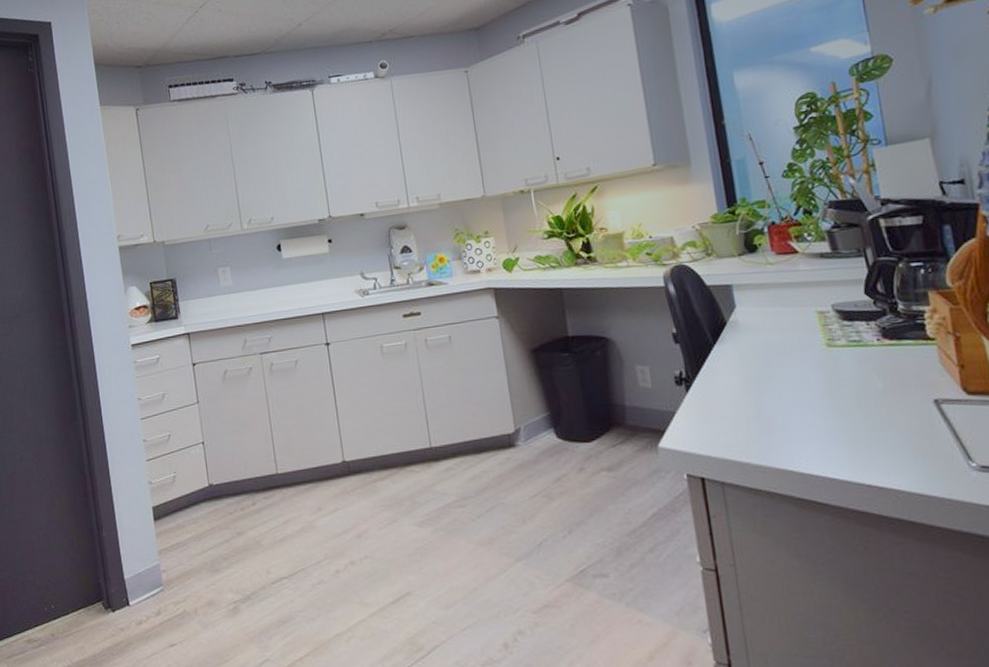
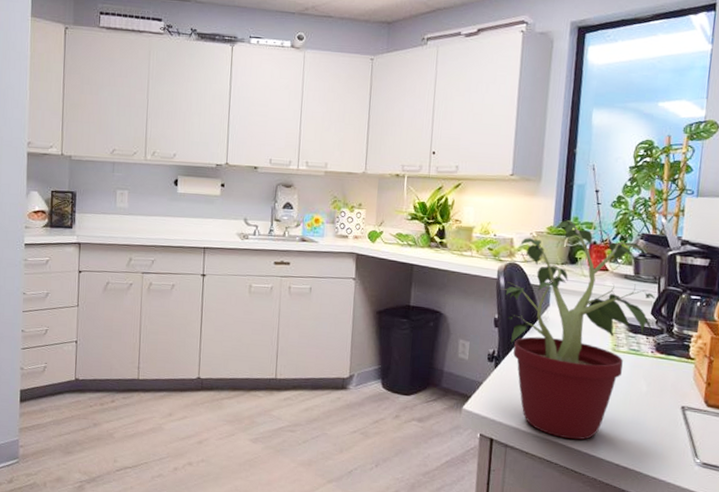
potted plant: none [672,203,872,464] -> present [501,220,657,440]

